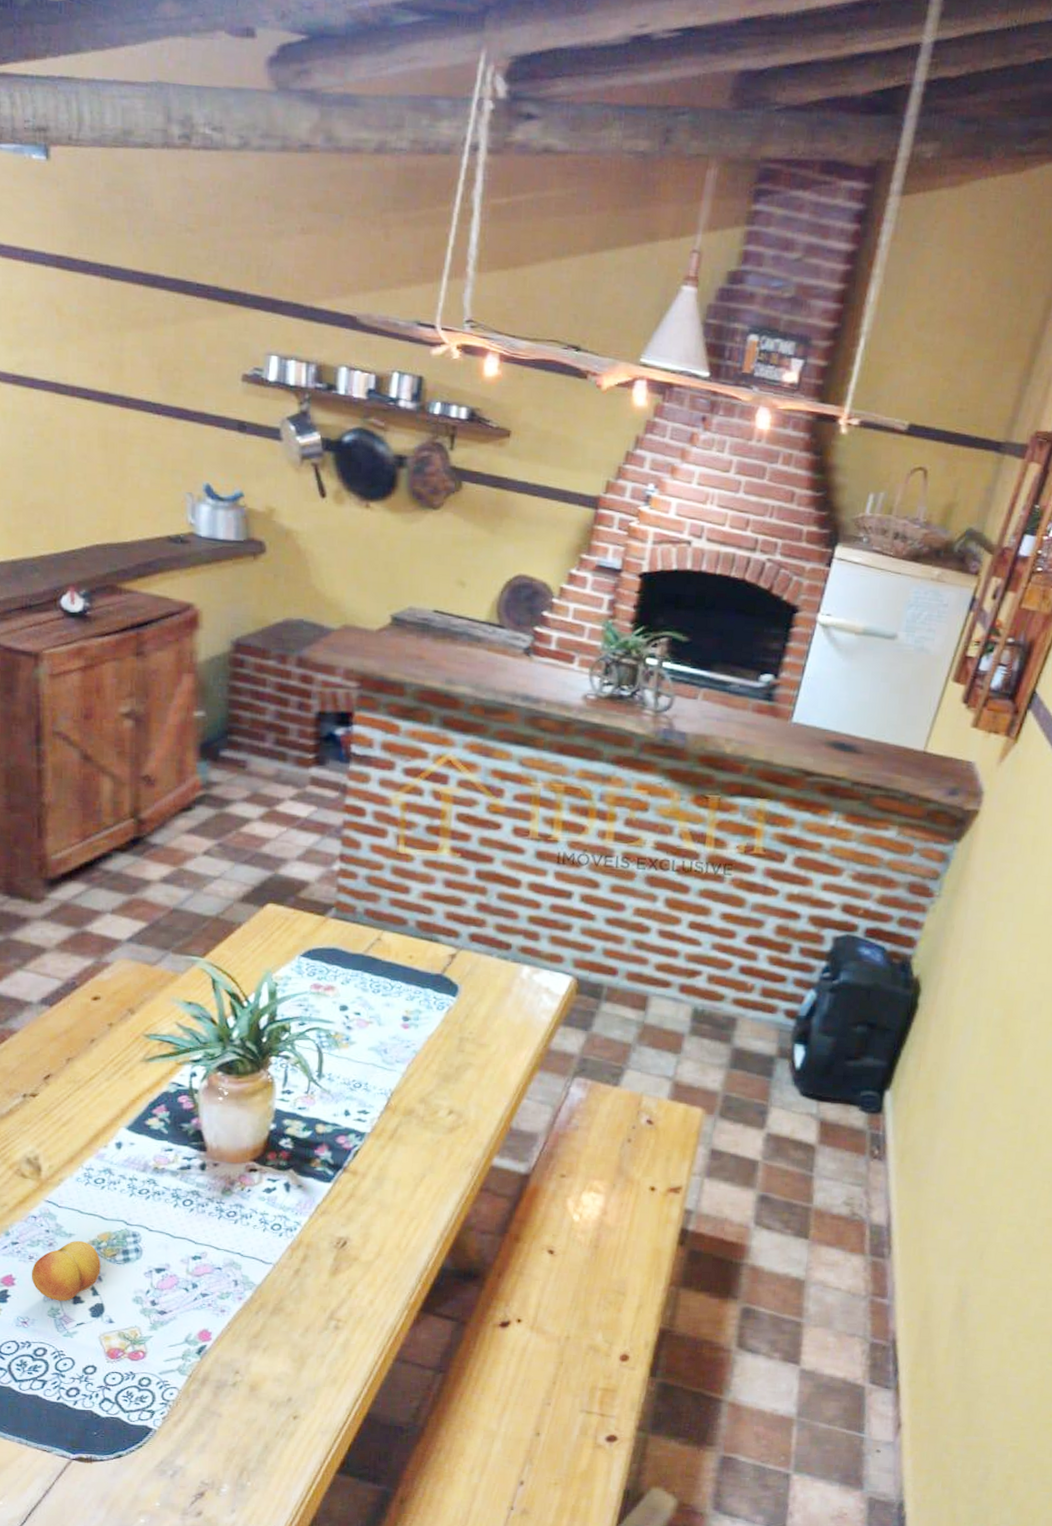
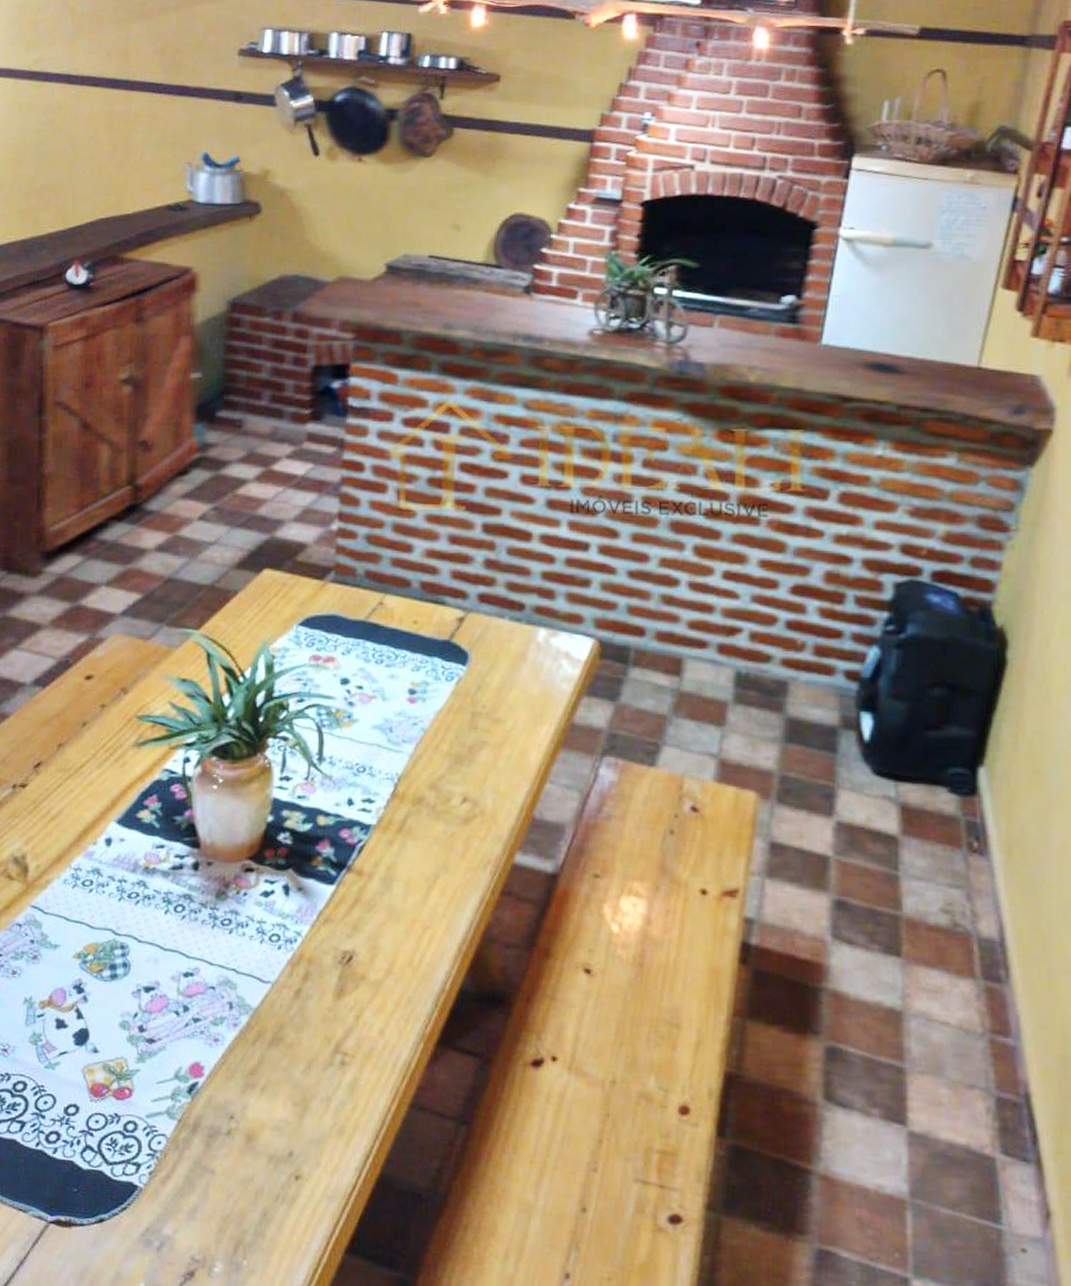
fruit: present [31,1241,101,1302] -> none [13,953,86,1026]

